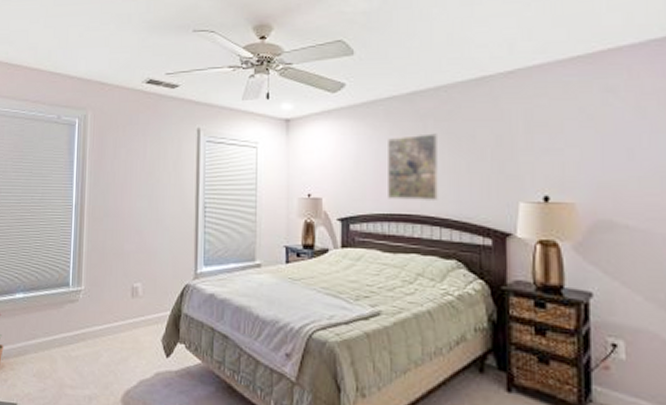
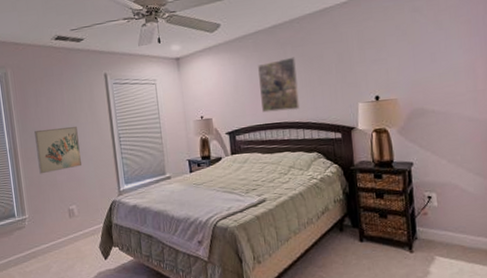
wall art: none [105,185,156,239] -> present [34,126,82,174]

